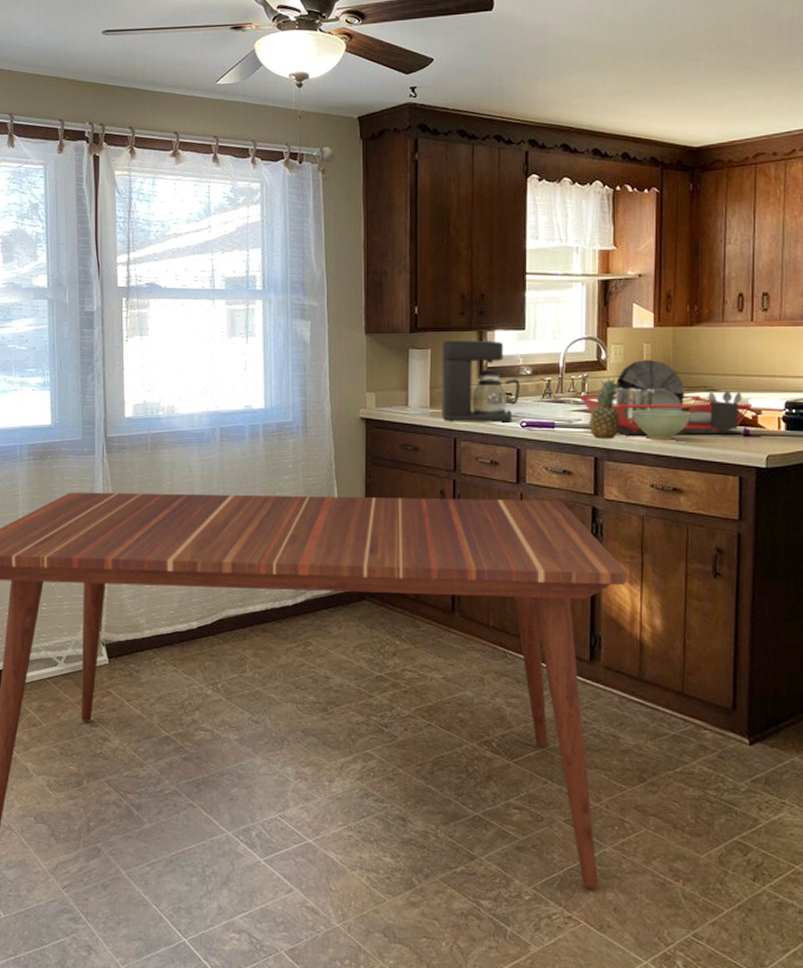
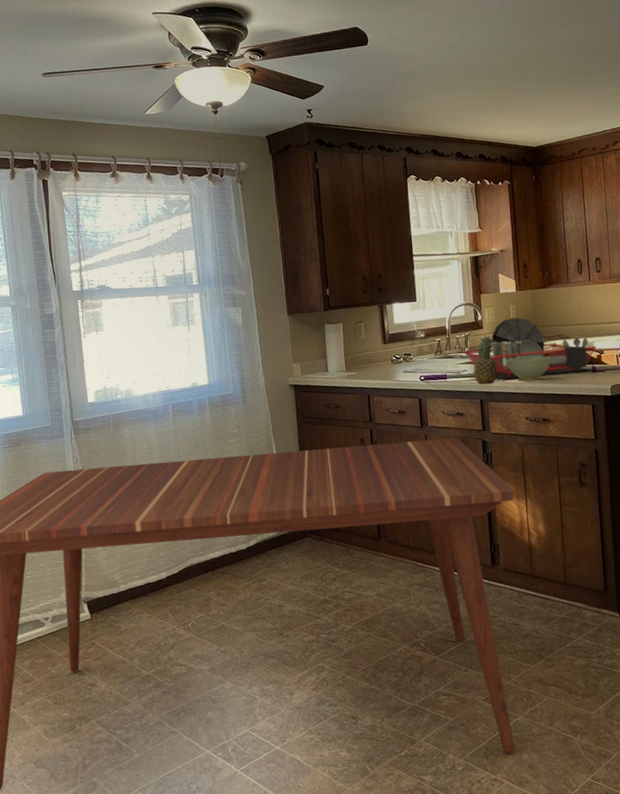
coffee maker: present [442,341,520,423] -> none [351,312,417,382]

